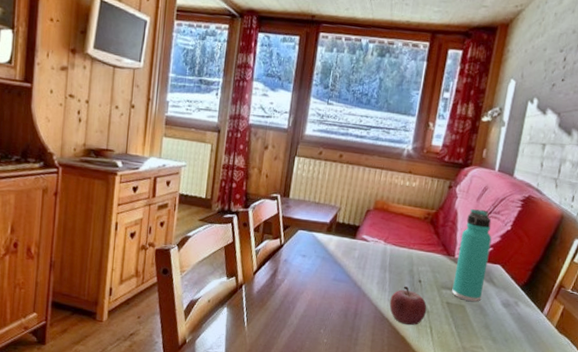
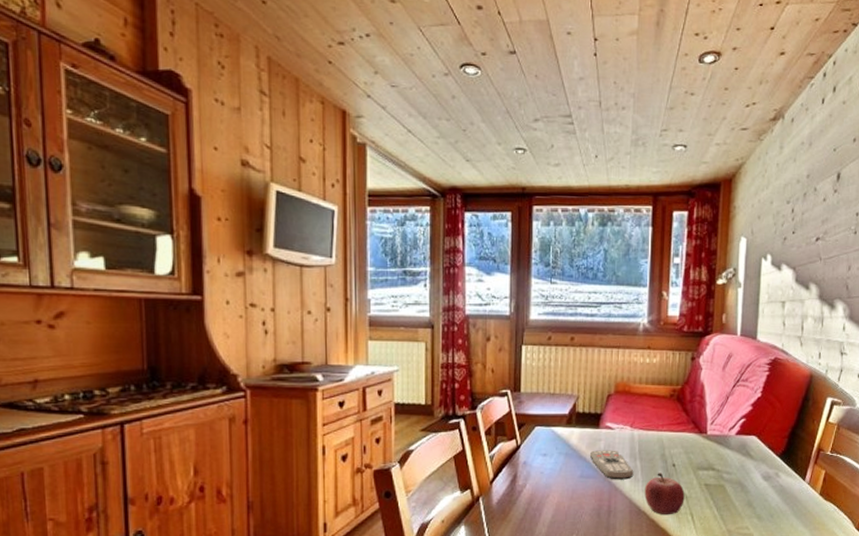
remote control: none [344,258,383,288] -> present [589,450,634,480]
thermos bottle: present [451,209,492,302] -> none [709,378,743,480]

